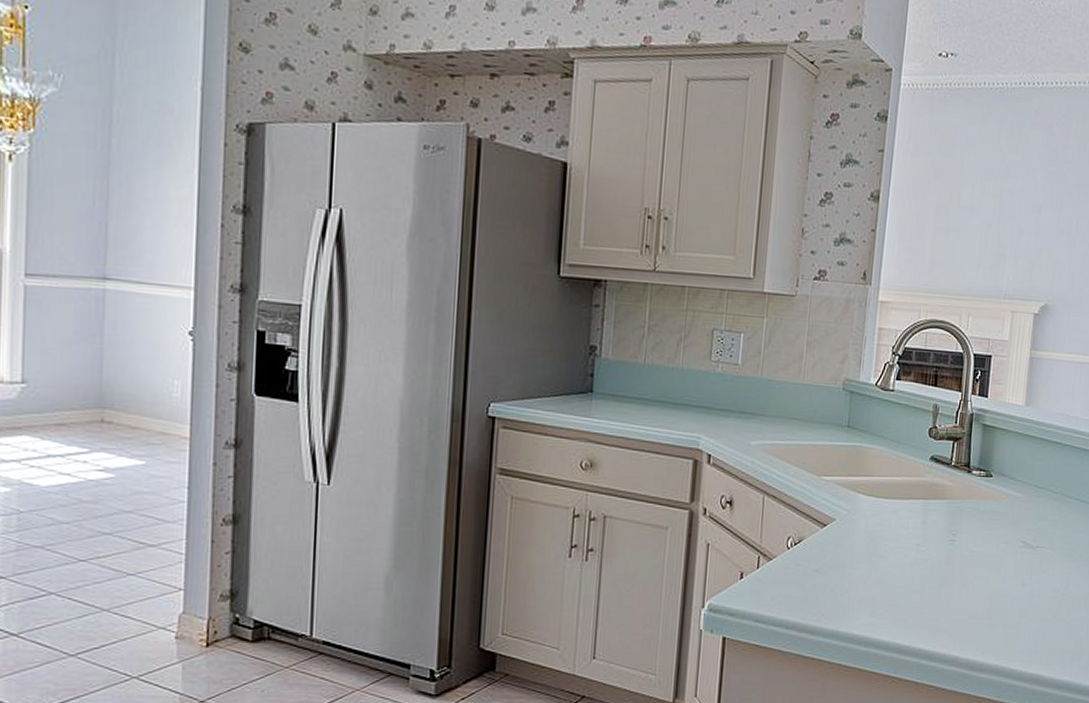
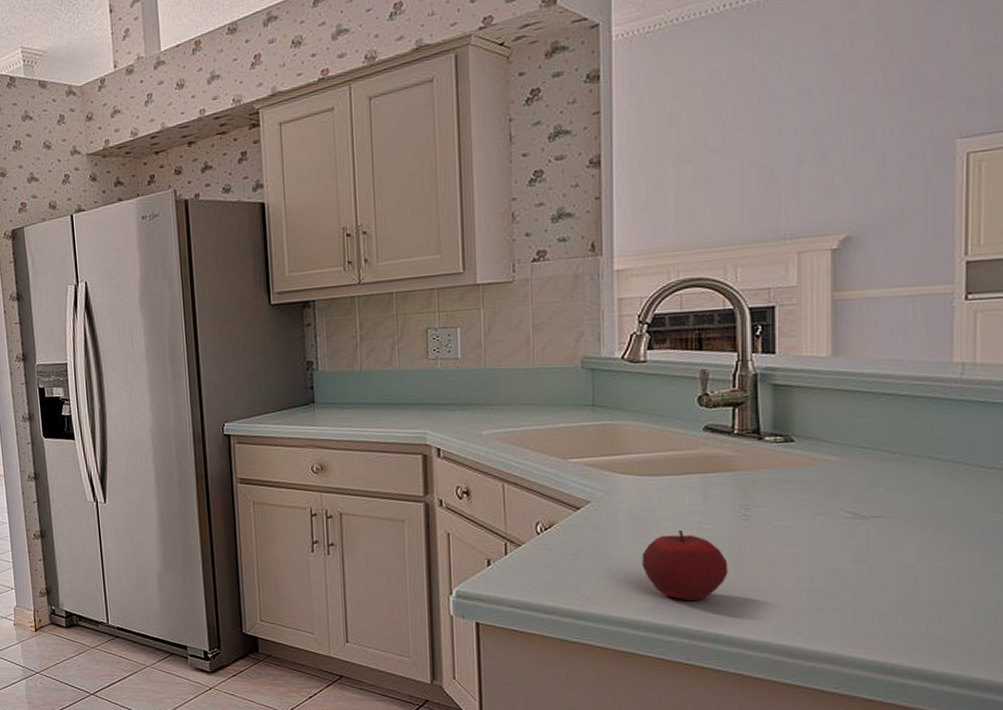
apple: none [870,551,935,618] -> present [642,531,728,602]

